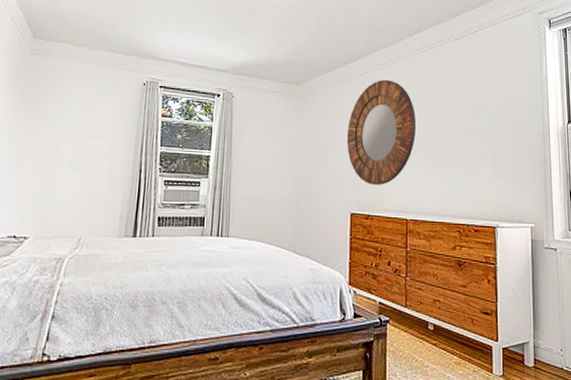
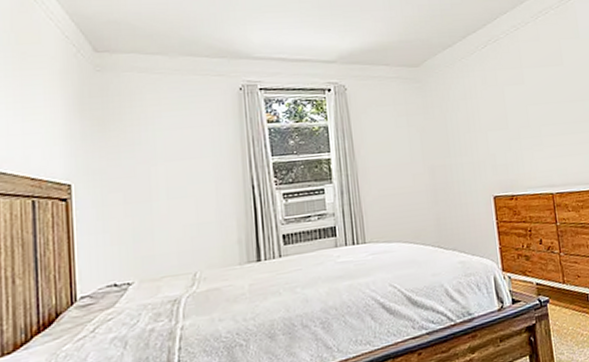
home mirror: present [347,79,417,185] -> none [477,48,550,163]

